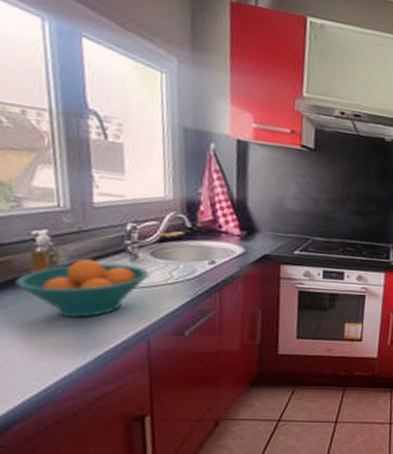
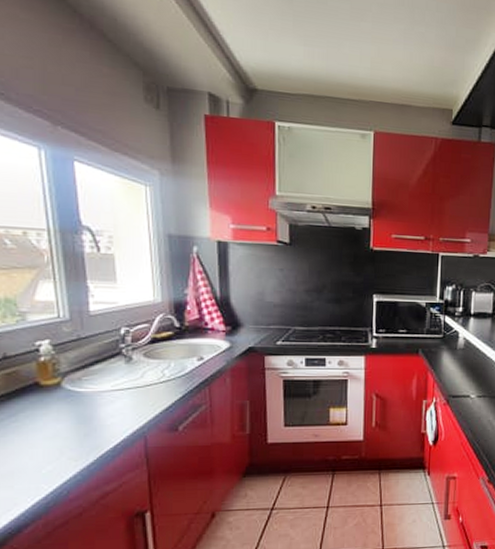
fruit bowl: present [15,258,150,319] -> none [22,364,144,422]

